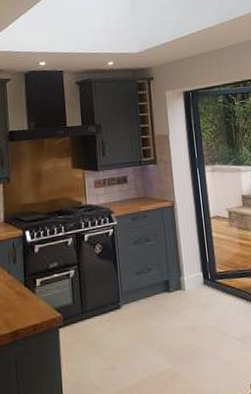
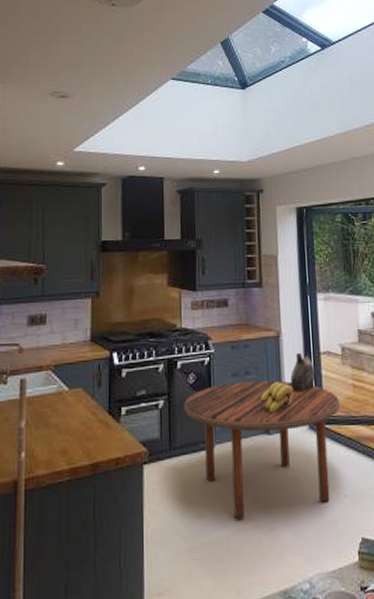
dining table: none [92,244,230,369] -> present [184,380,341,520]
banana bunch: none [161,246,189,274] -> present [261,382,293,413]
ceramic jug: none [185,218,207,254] -> present [290,352,316,393]

